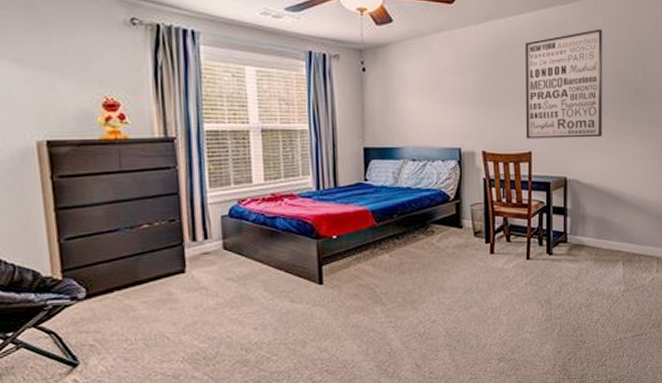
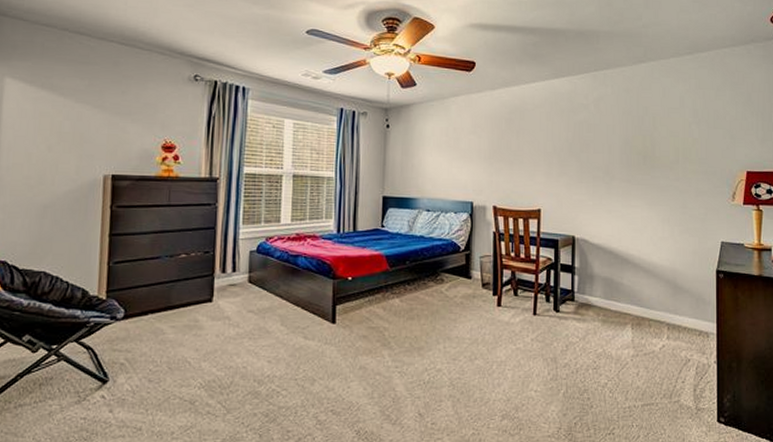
wall art: present [525,29,603,139] -> none [535,98,612,199]

